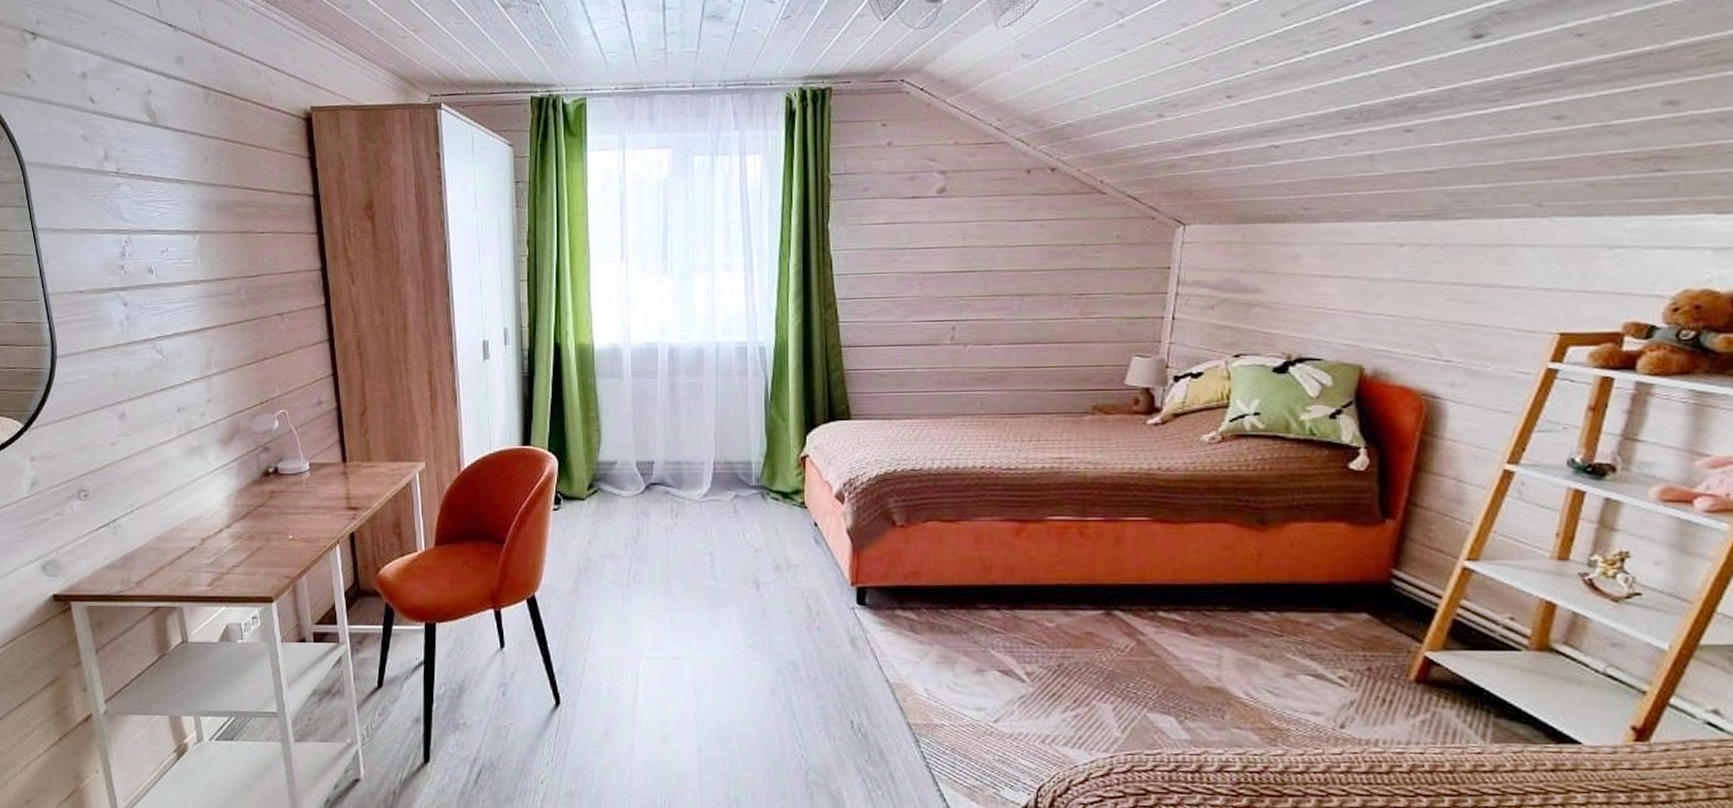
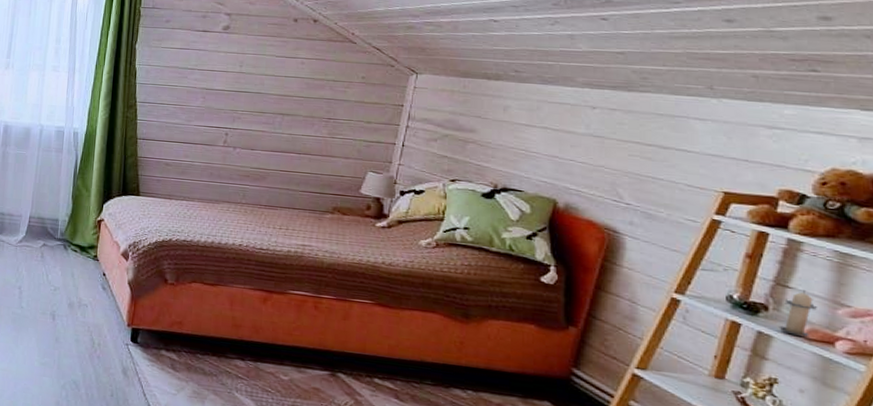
candle: none [1629,442,1672,499] -> present [779,290,817,338]

